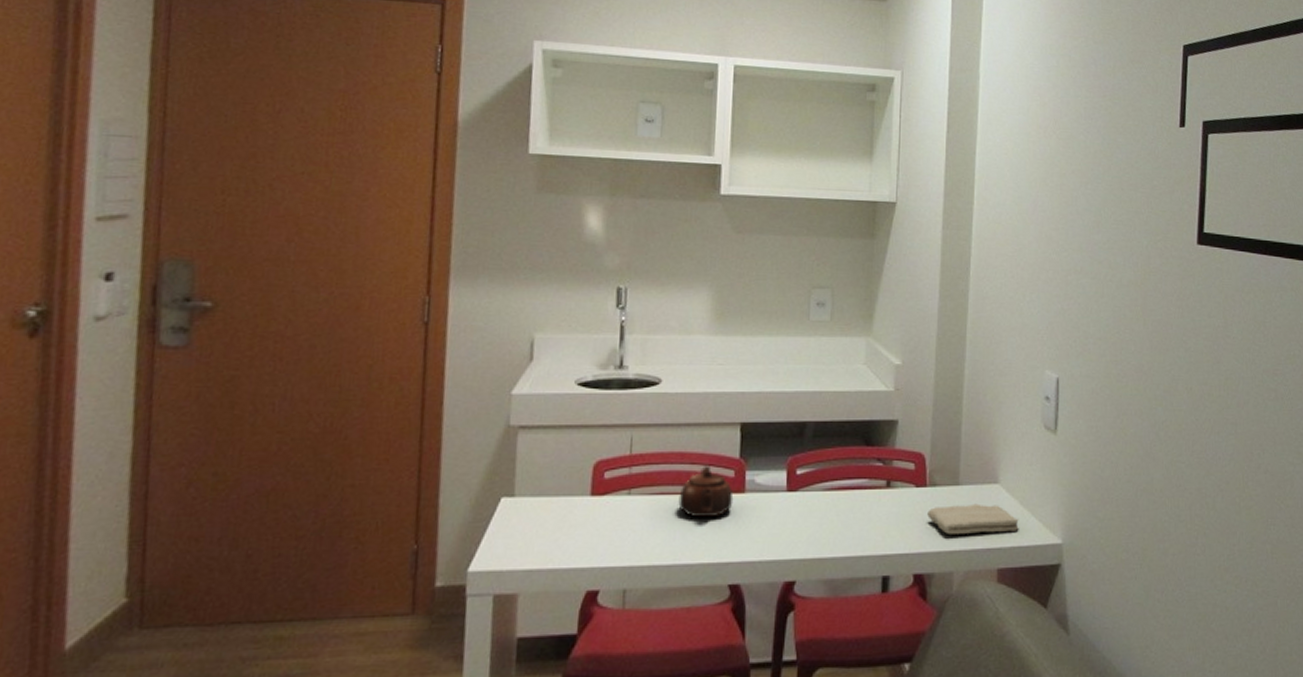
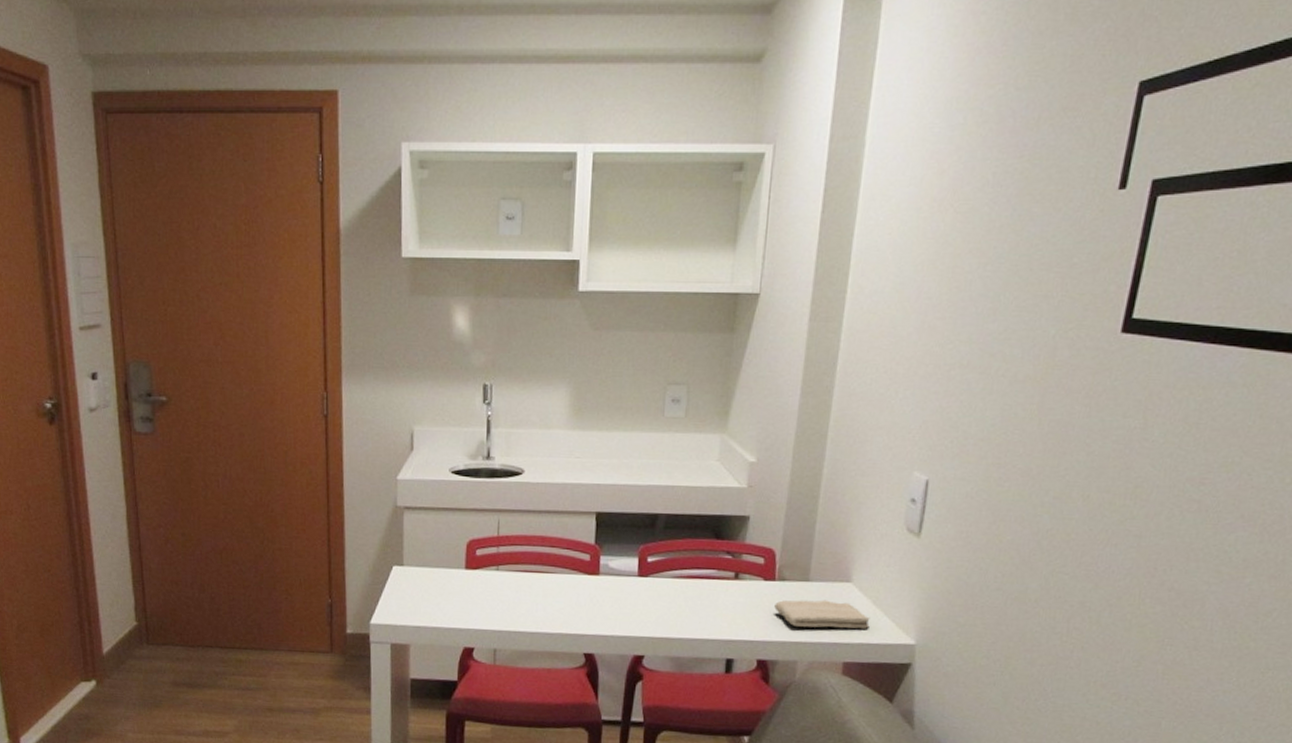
teapot: present [678,464,734,518] -> none [540,548,589,595]

